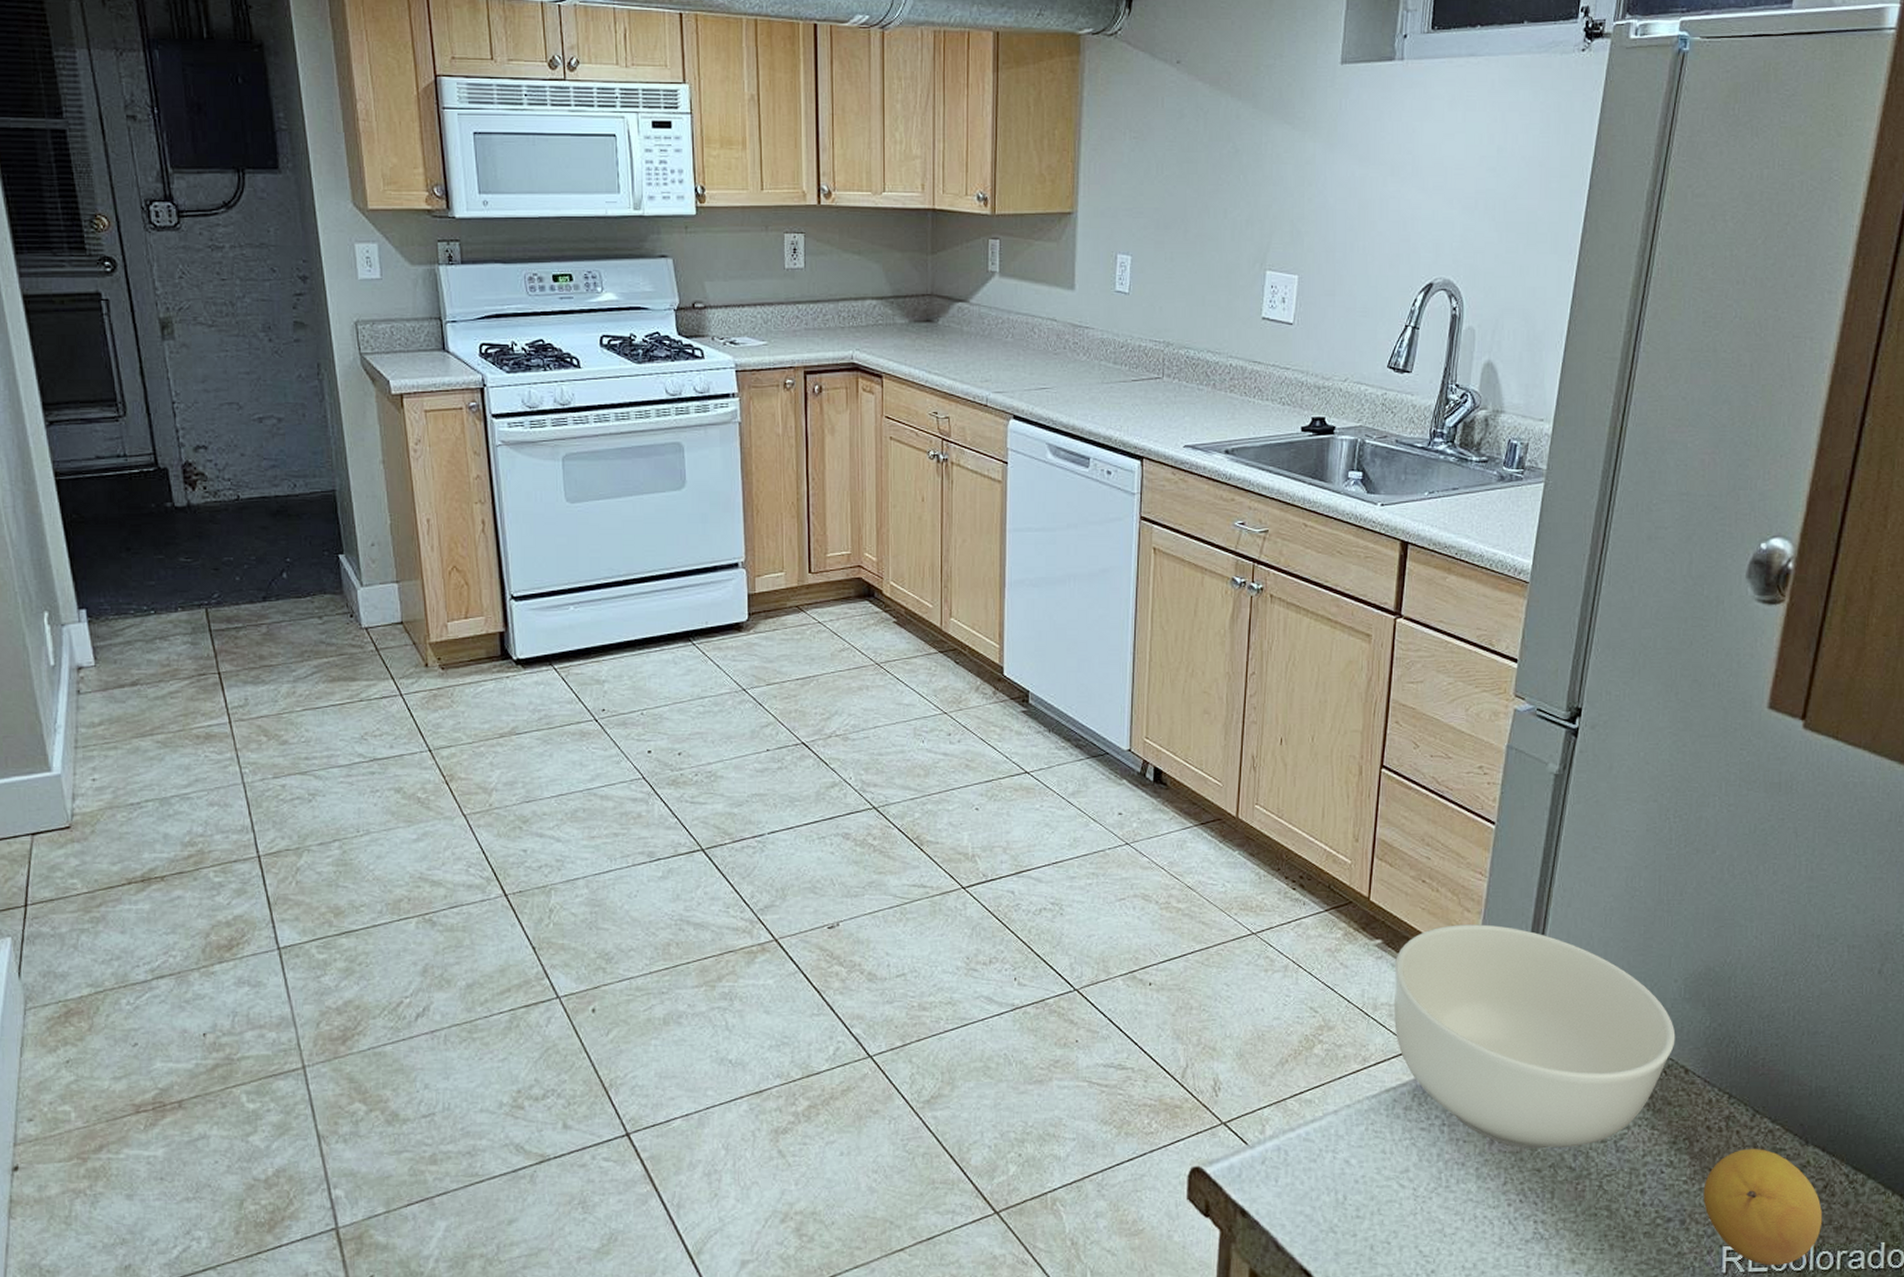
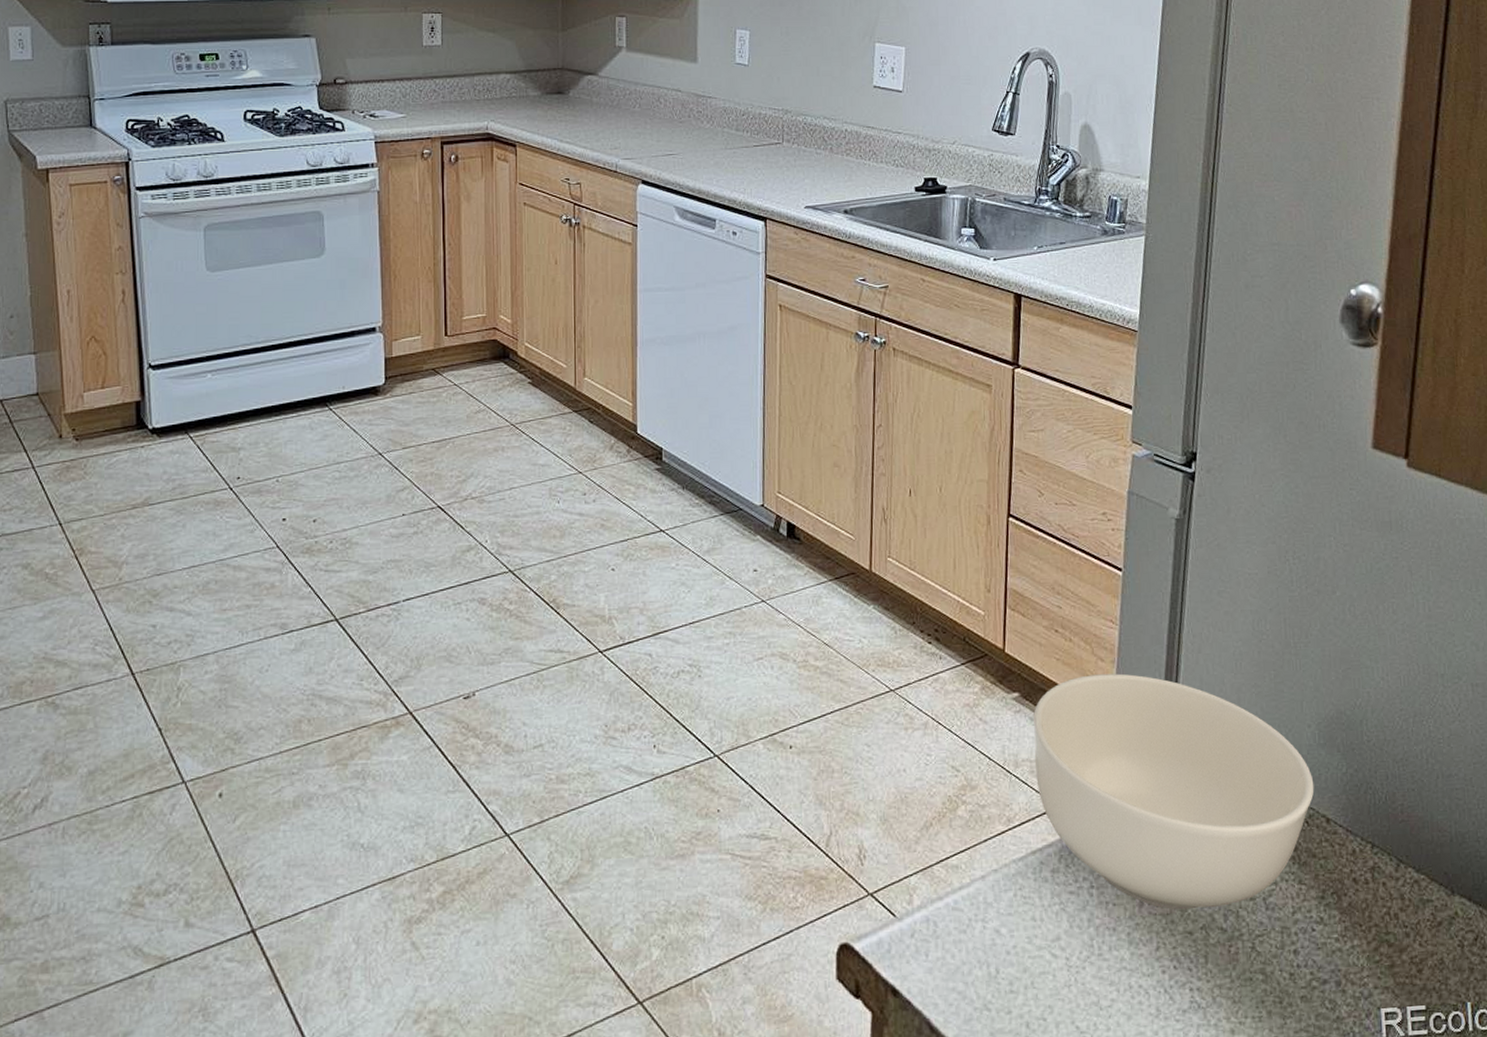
fruit: present [1703,1148,1823,1265] -> none [1356,900,1477,1027]

